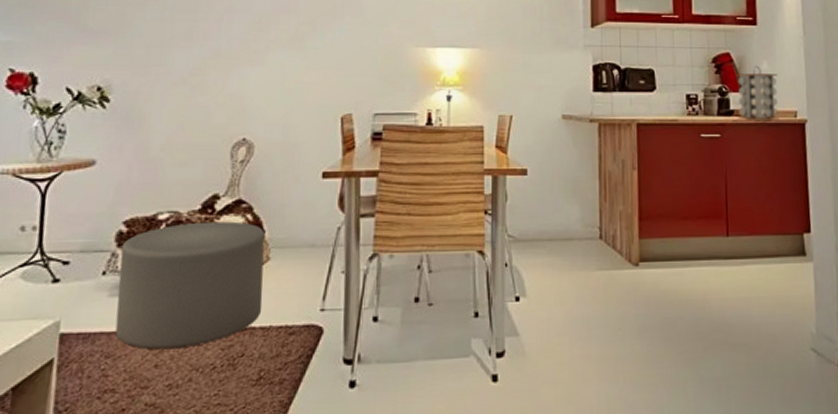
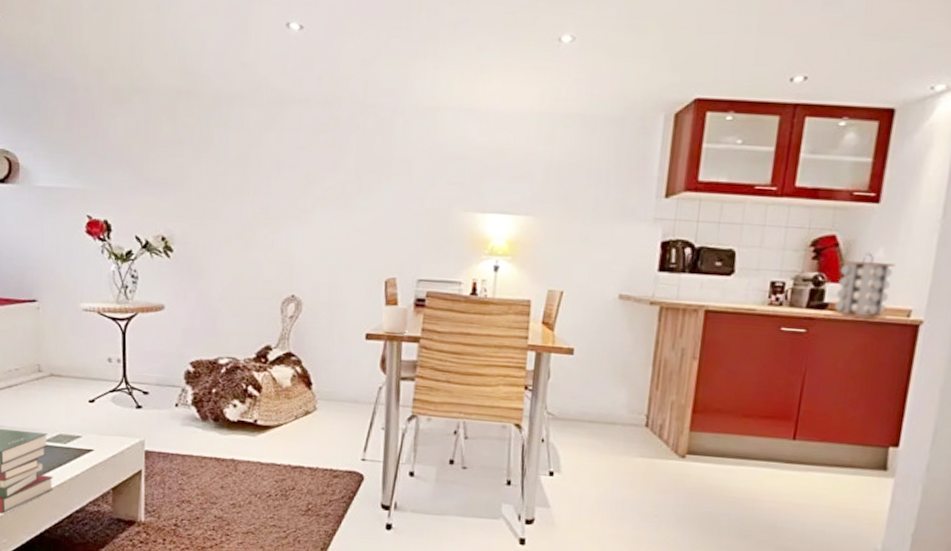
pouf: present [115,221,265,350] -> none [188,369,312,476]
mug: none [338,141,366,170] -> present [381,304,409,334]

